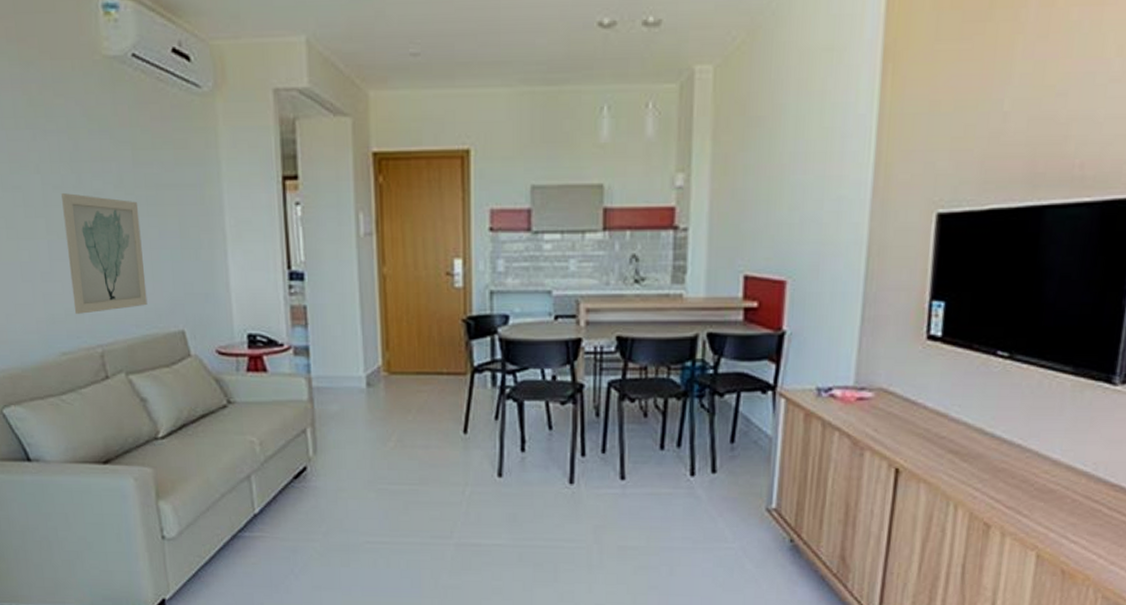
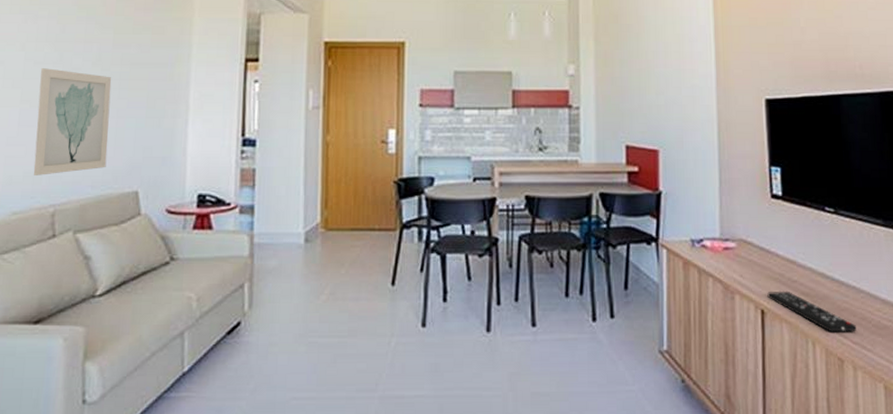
remote control: none [905,447,1013,496] -> present [767,290,856,332]

